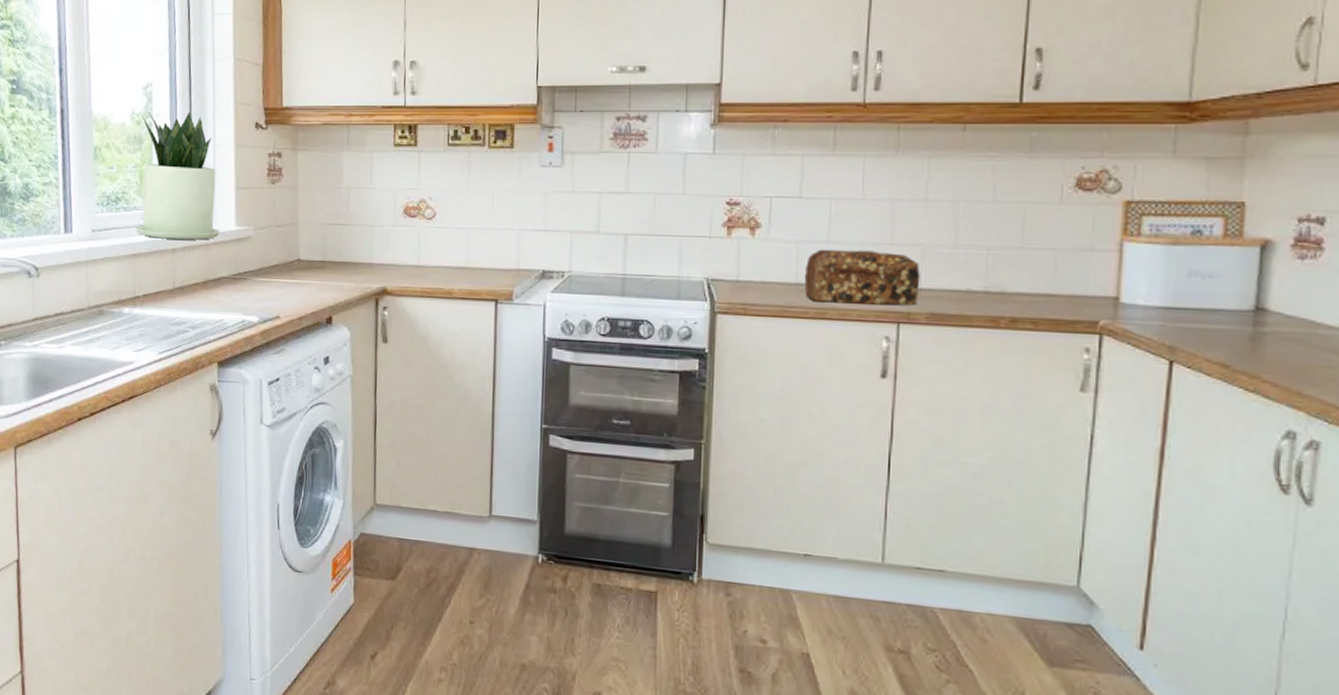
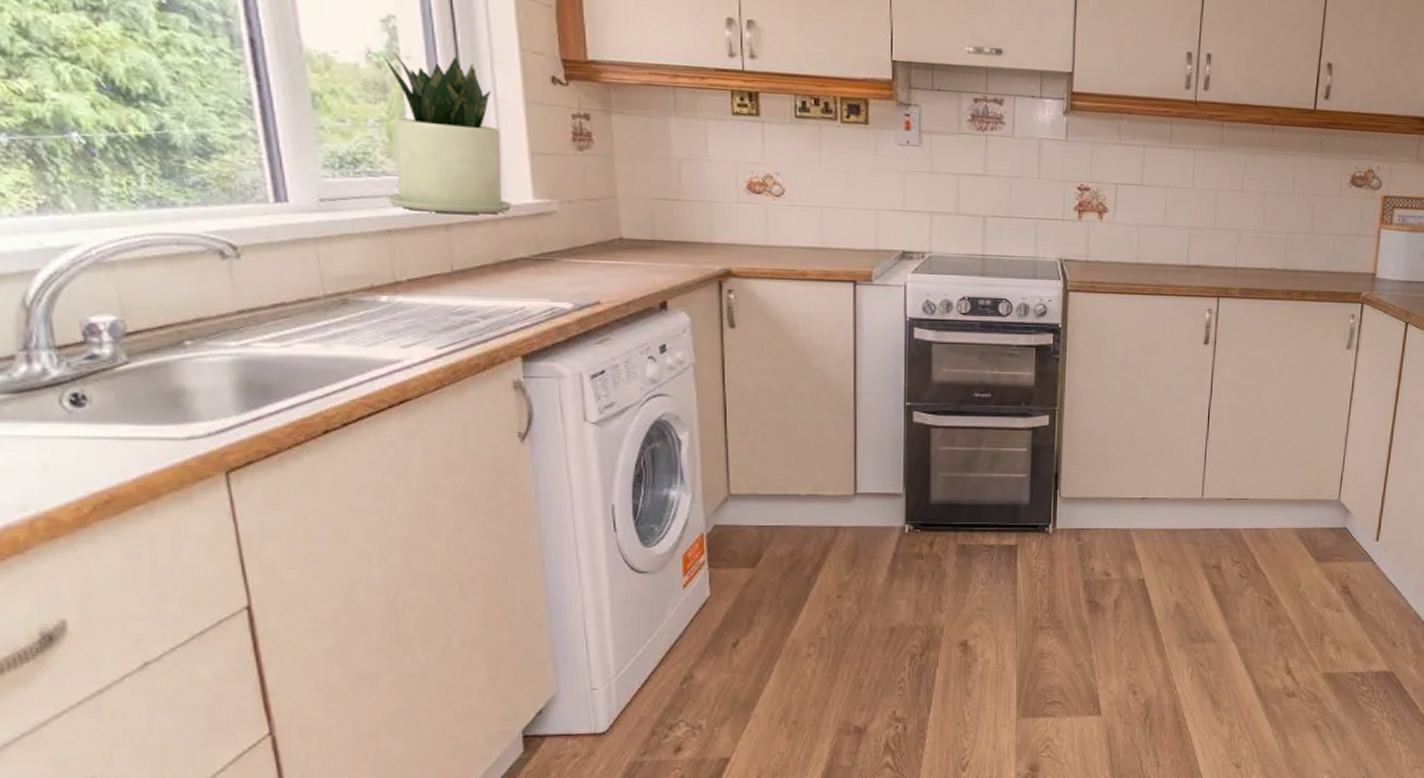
bread loaf: present [804,249,921,306] -> none [1144,232,1236,282]

